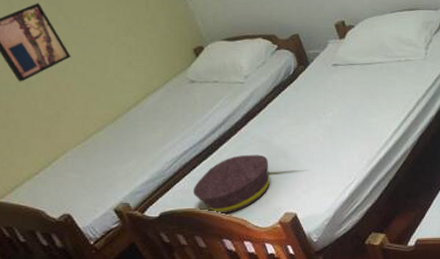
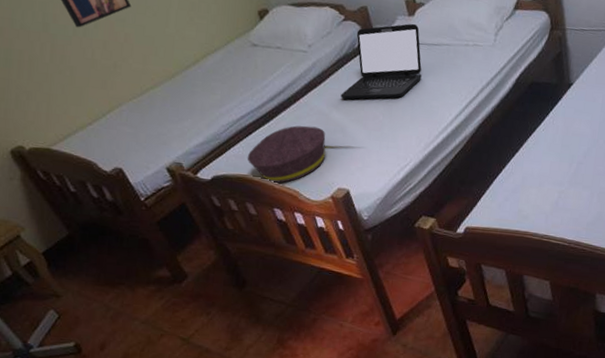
laptop: none [280,45,358,126] -> present [341,23,422,101]

